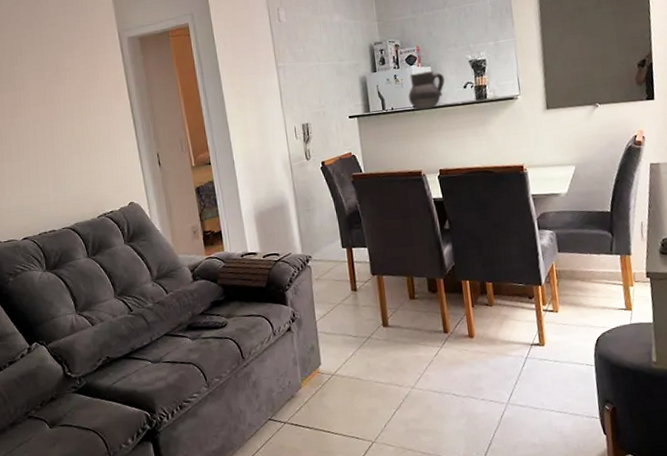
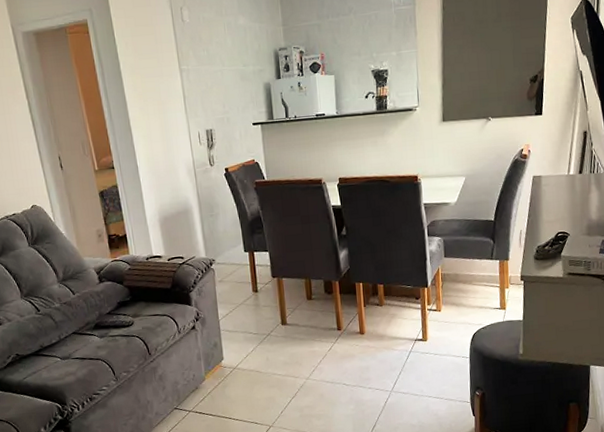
ceramic jug: present [408,71,445,111] -> none [312,79,347,120]

